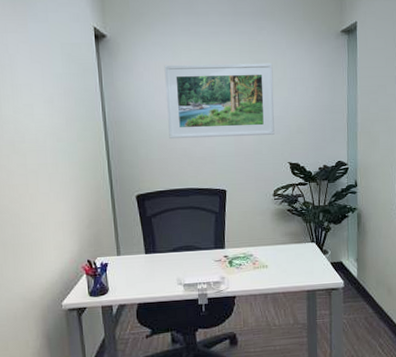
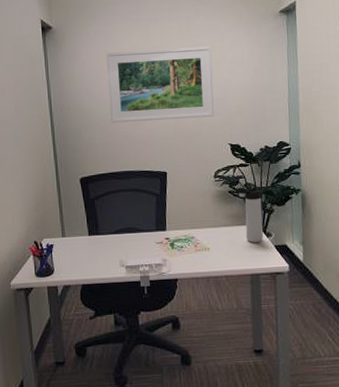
thermos bottle: none [295,205,320,260] -> present [236,187,263,243]

